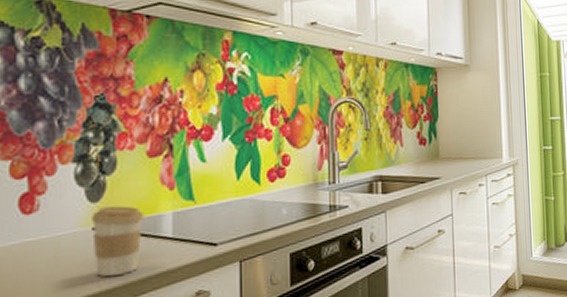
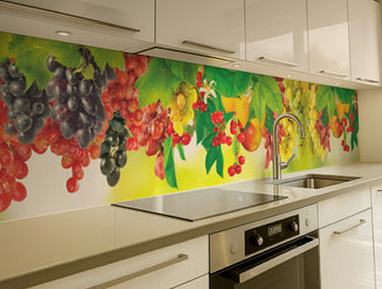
coffee cup: present [92,205,144,276] -> none [111,189,144,239]

